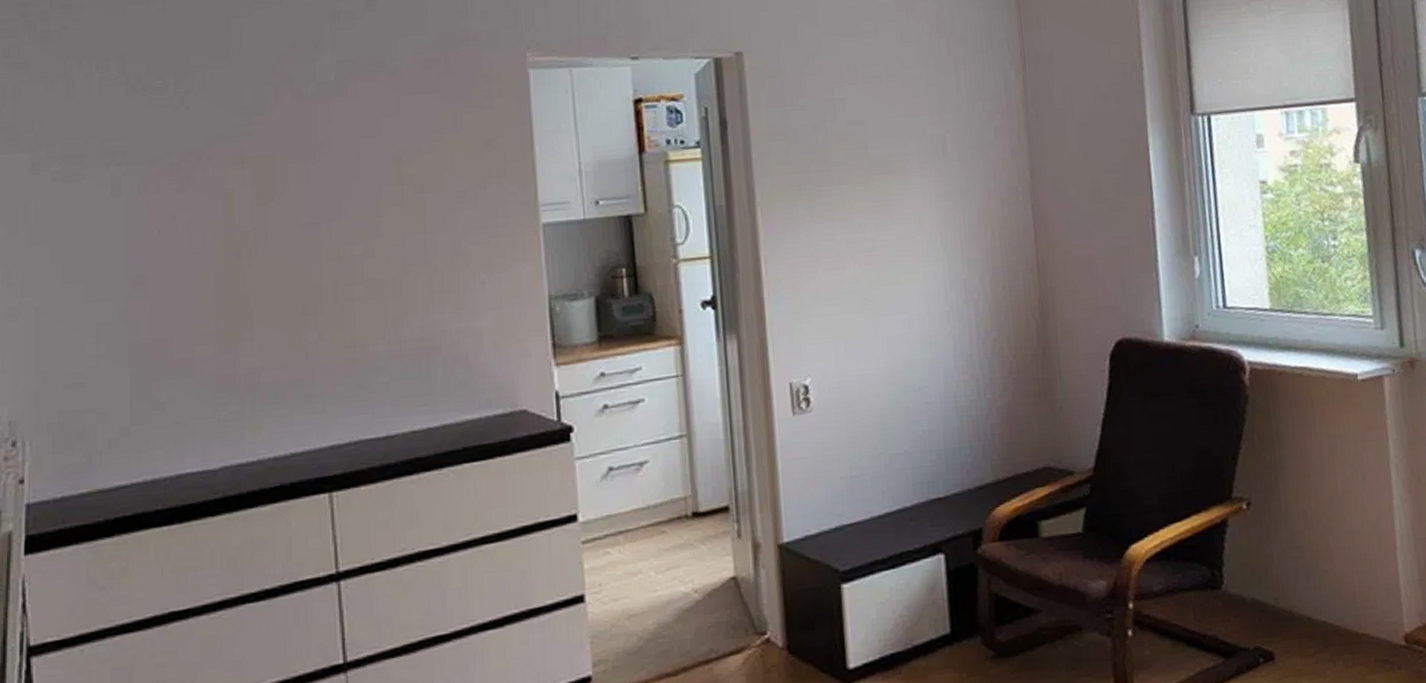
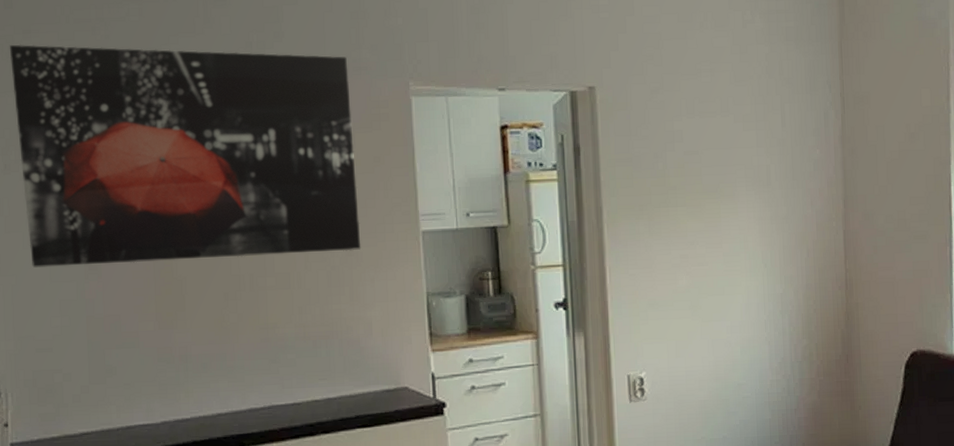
wall art: none [43,21,470,285] -> present [9,44,361,268]

